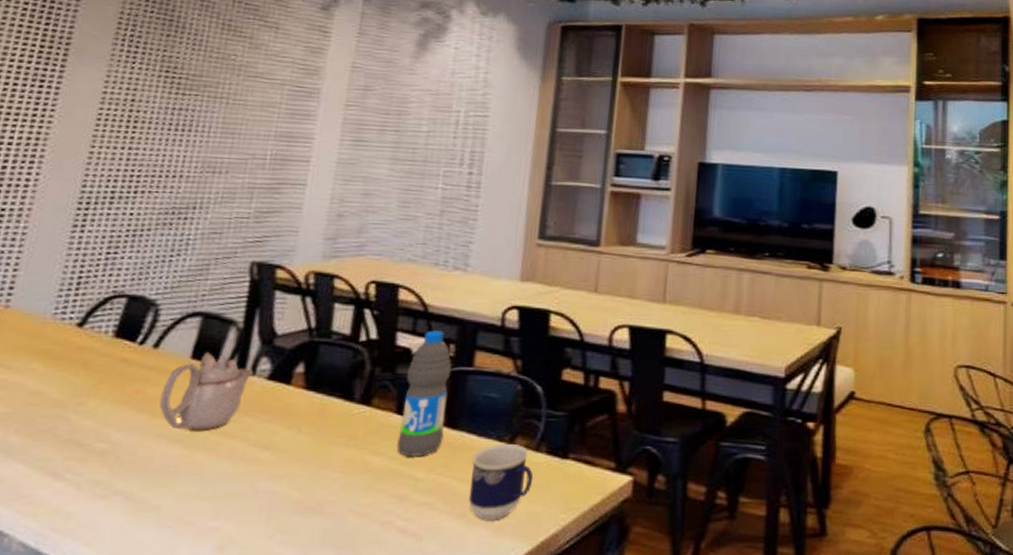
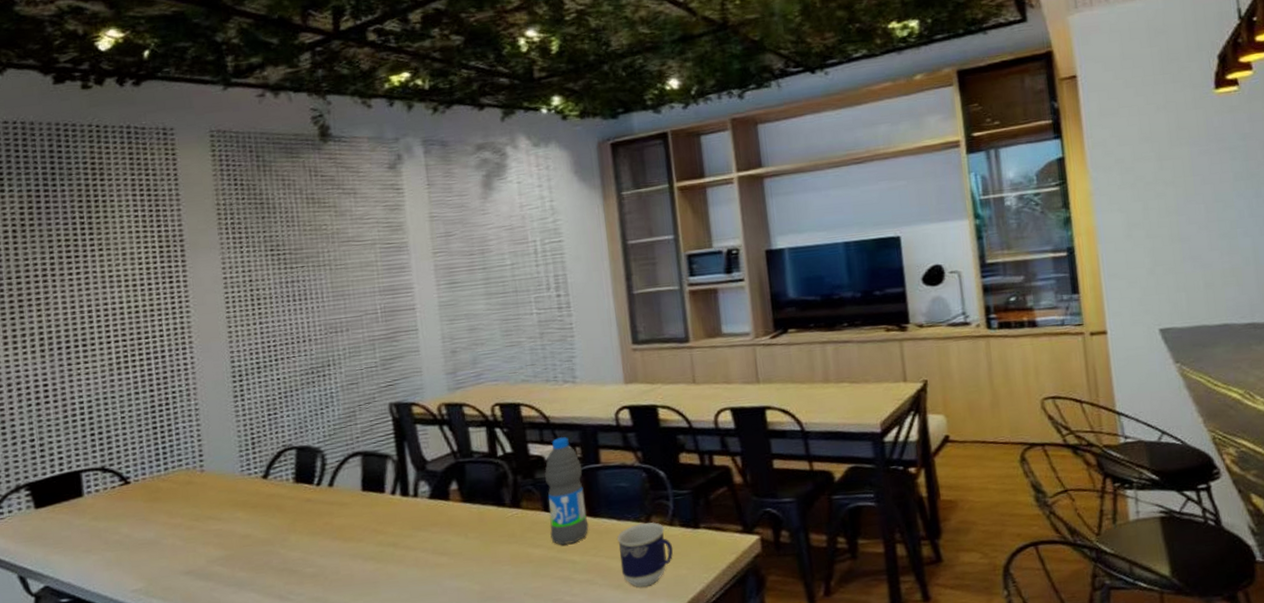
teapot: present [159,352,254,430] -> none [346,484,417,549]

